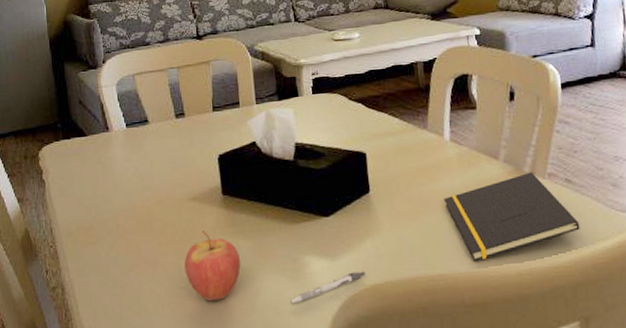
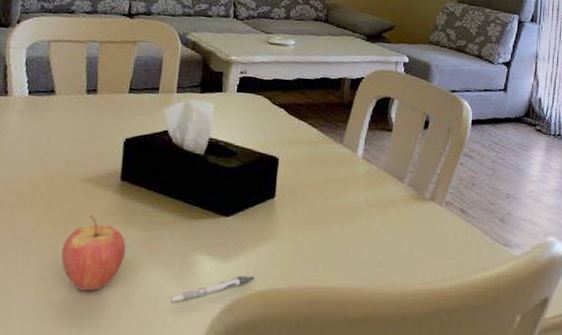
notepad: present [443,172,580,261] -> none [345,198,466,277]

